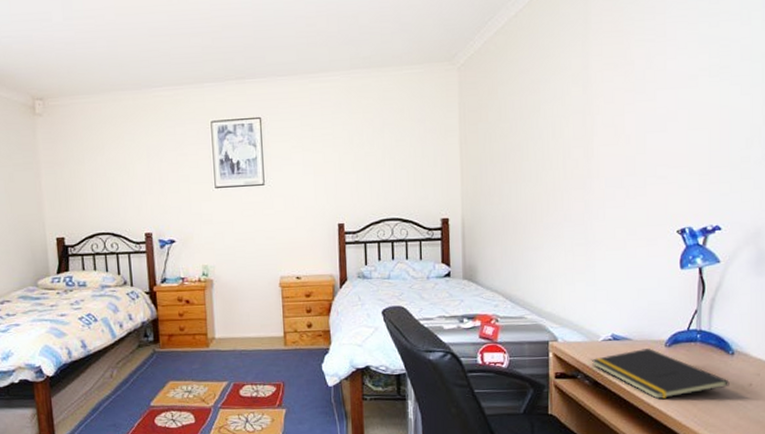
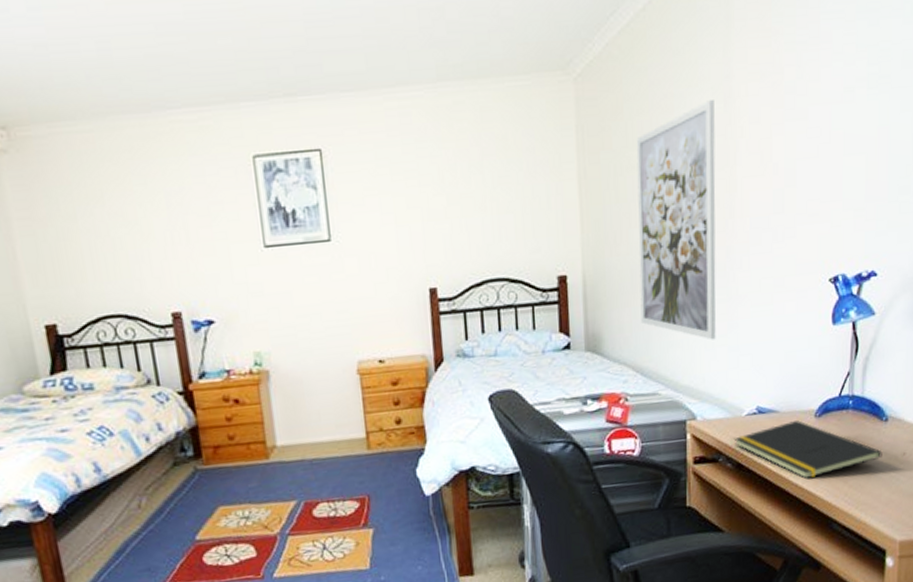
wall art: none [508,85,576,276] -> present [636,100,716,340]

